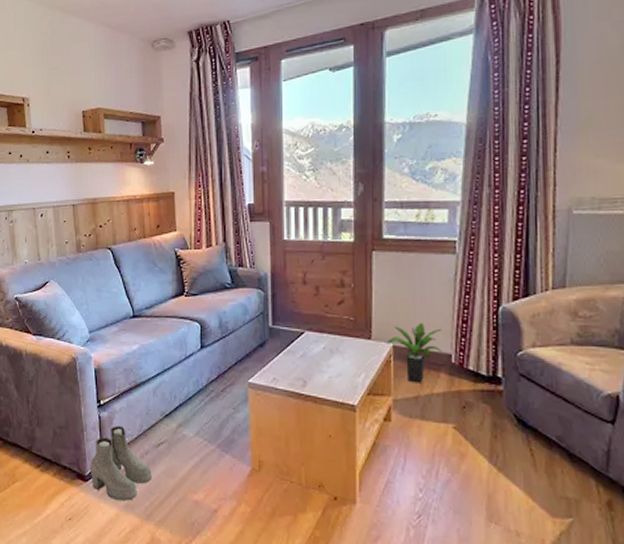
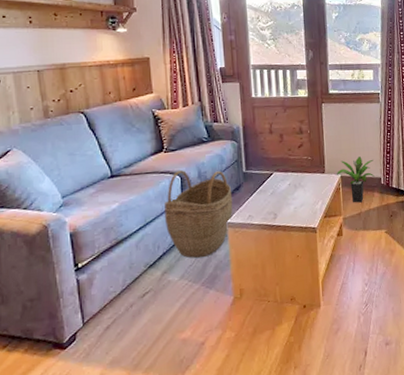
boots: present [90,425,153,501] -> none [68,285,139,360]
woven basket: none [183,318,256,416] -> present [164,170,233,258]

